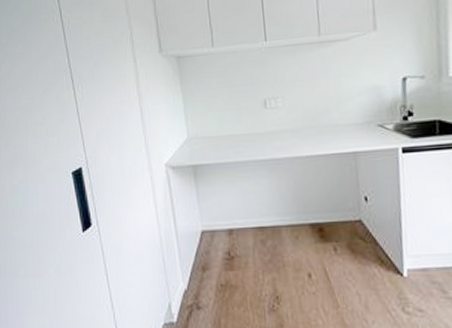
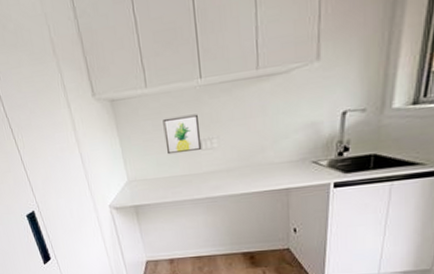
wall art: none [227,73,267,112] -> present [163,114,202,155]

